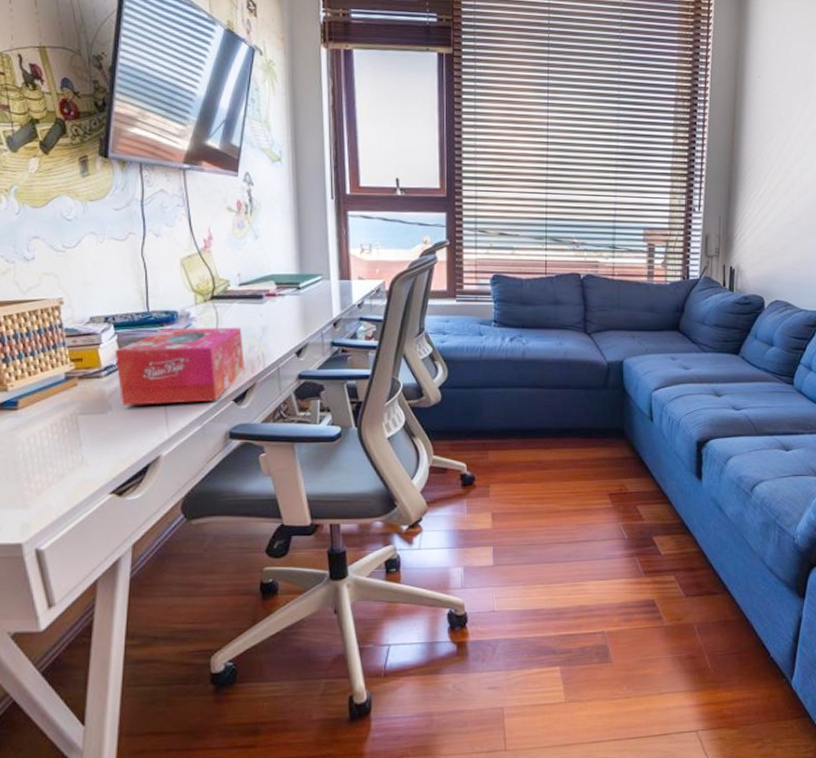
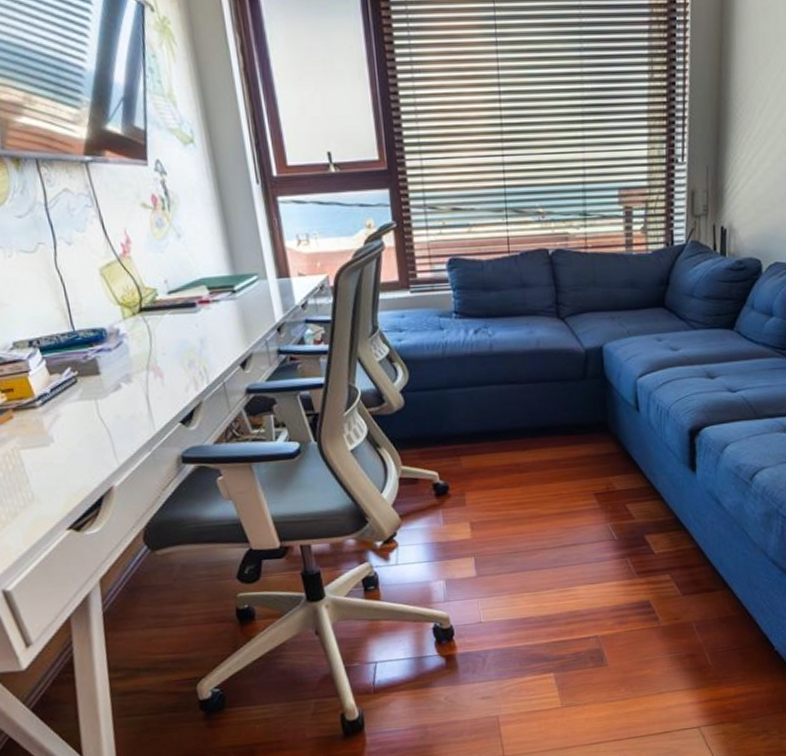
tissue box: present [114,327,244,405] -> none [45,341,187,436]

